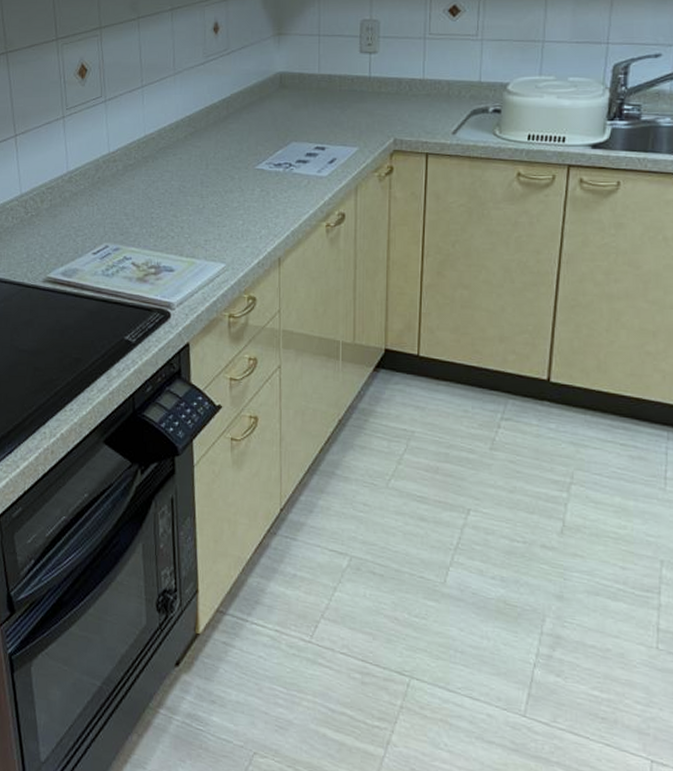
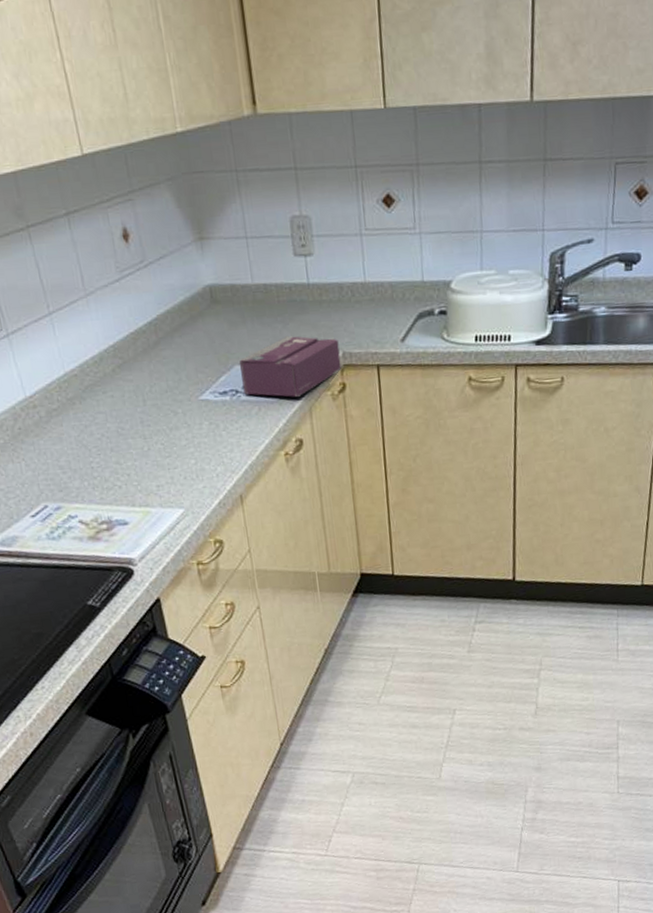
tissue box: none [297,121,391,175] -> present [240,336,341,397]

